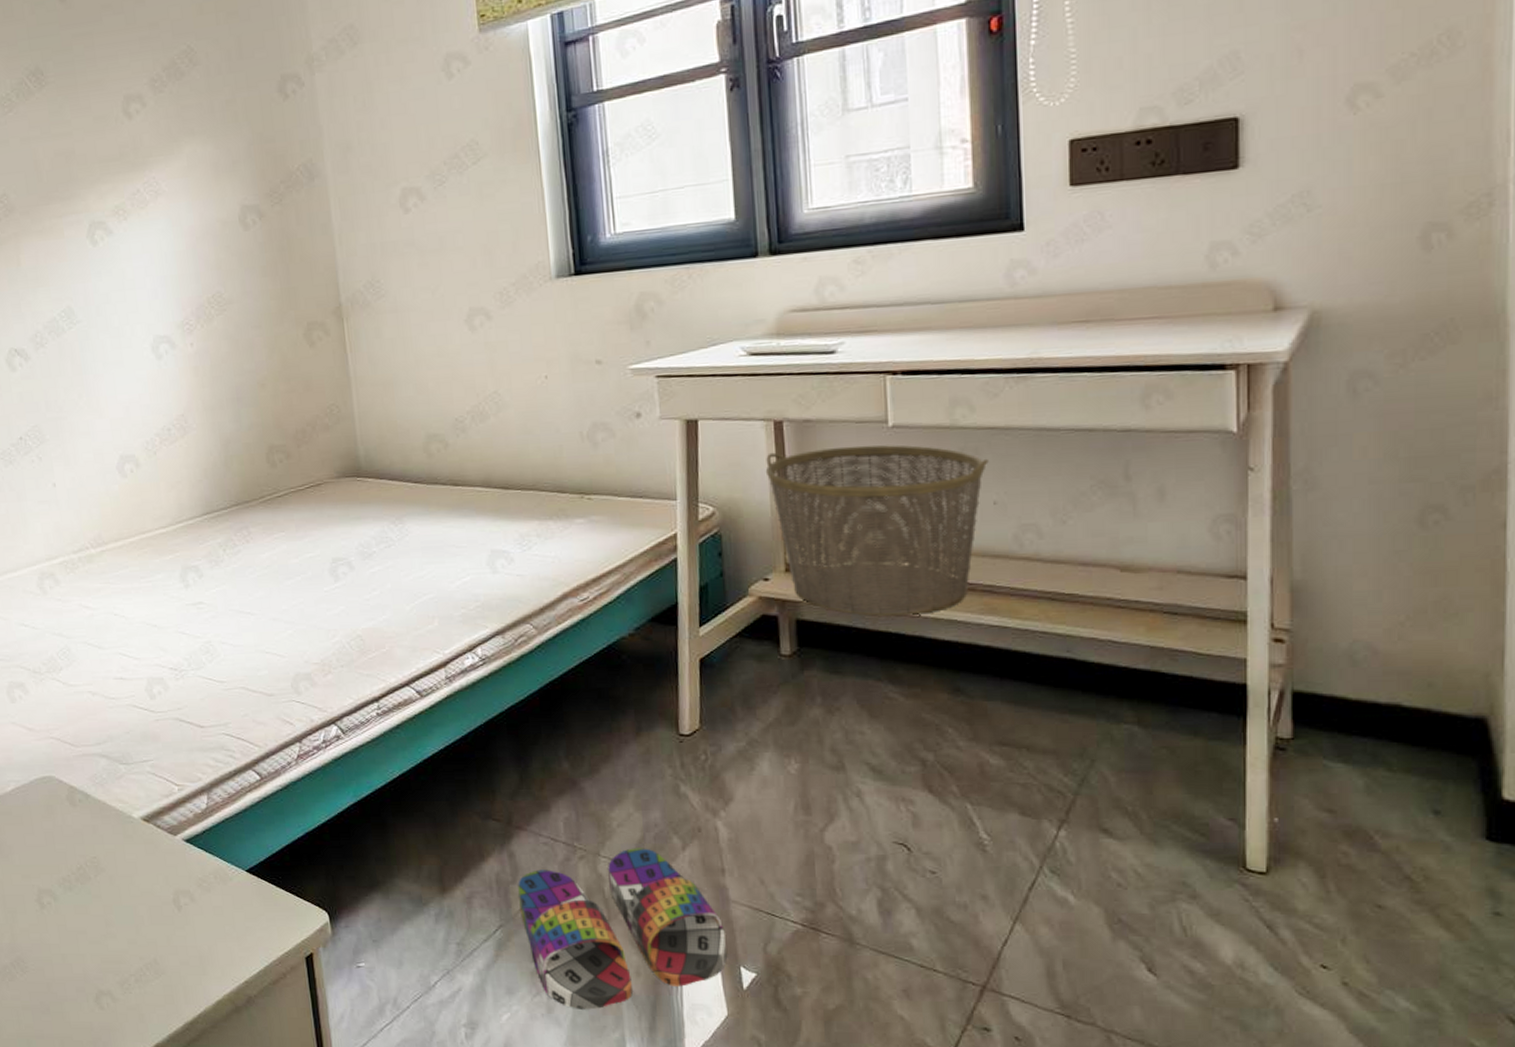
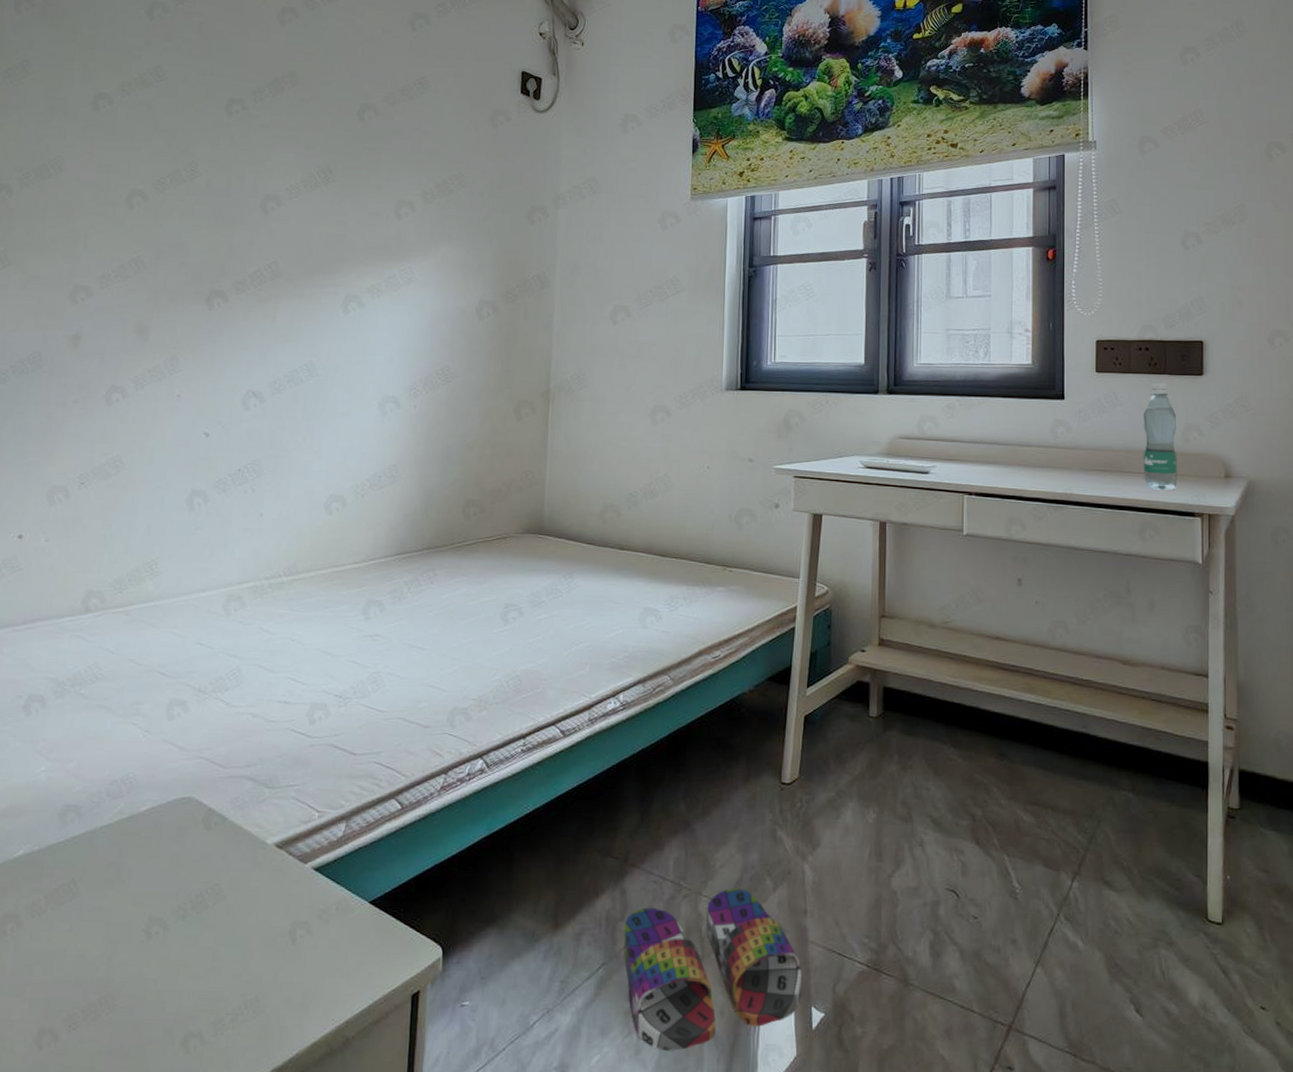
basket: present [765,445,989,617] -> none [870,546,1033,690]
bottle: none [1144,187,1199,340] -> present [1143,382,1177,490]

